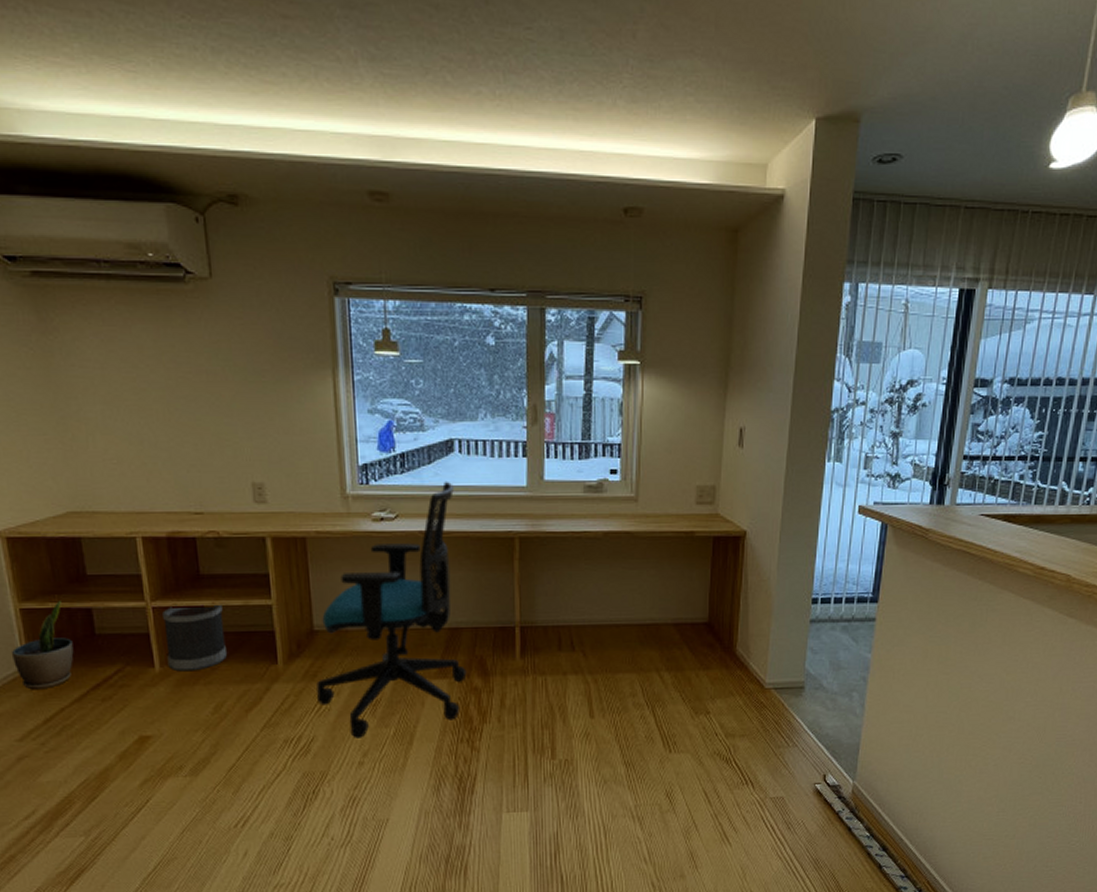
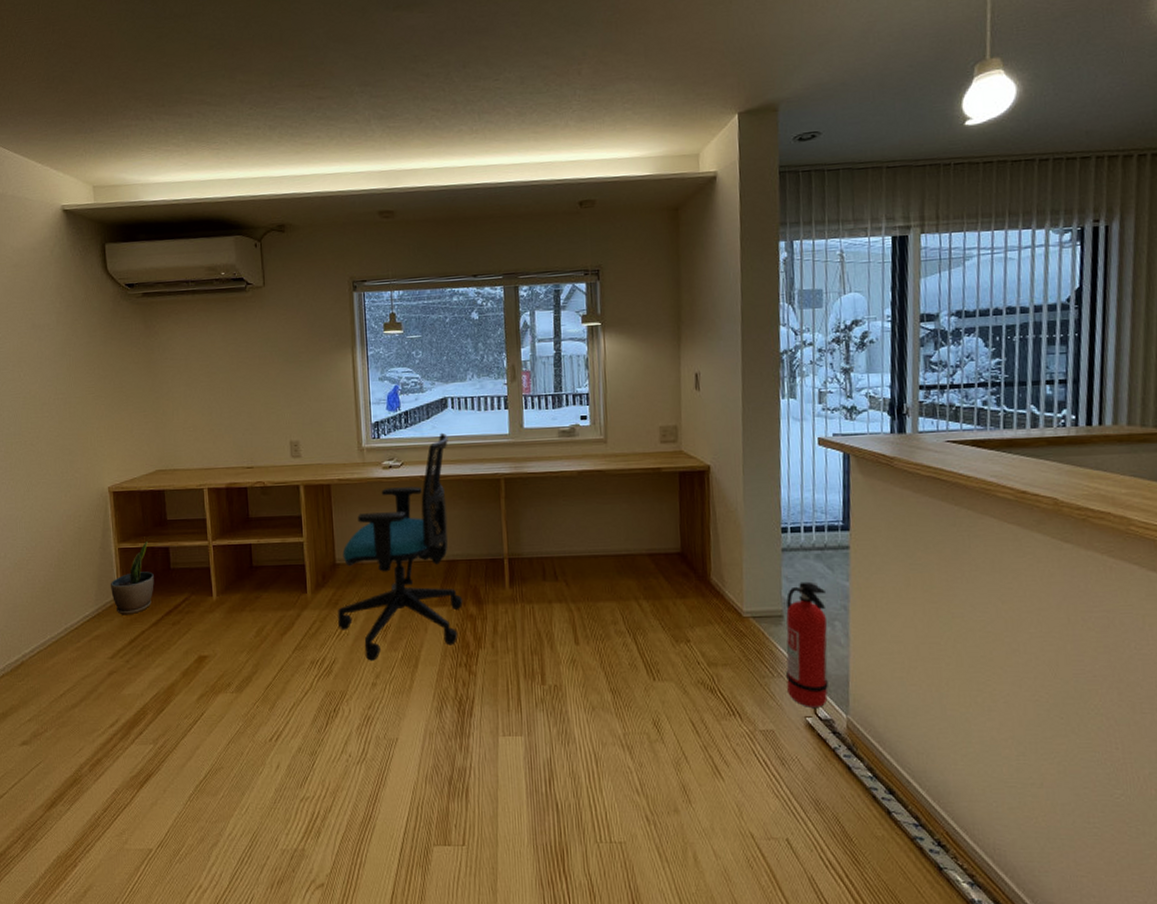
wastebasket: present [162,602,227,672] -> none [220,541,267,600]
fire extinguisher: none [801,653,847,775] -> present [786,581,828,707]

